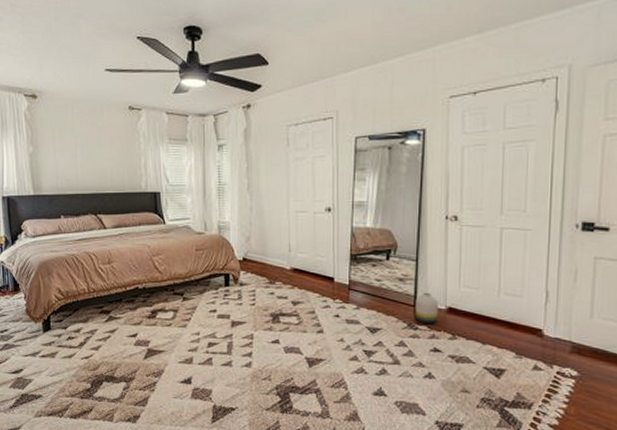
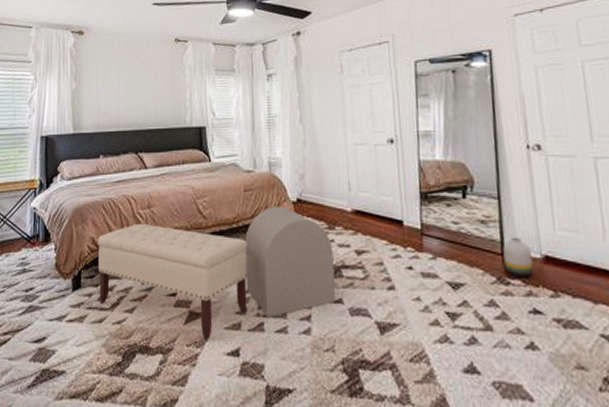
bench: none [63,276,199,372] -> present [97,223,248,341]
storage chest: none [196,263,273,354] -> present [245,205,335,317]

